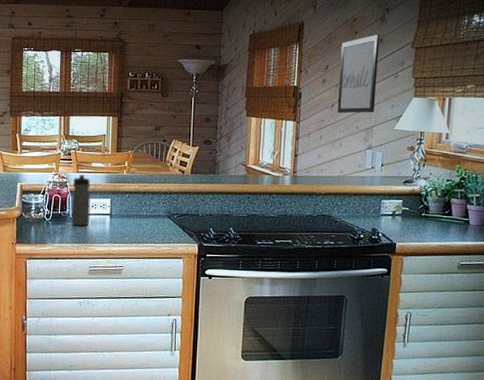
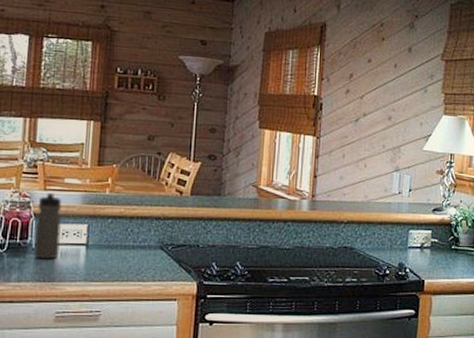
wall art: present [337,35,380,114] -> none [362,43,409,131]

